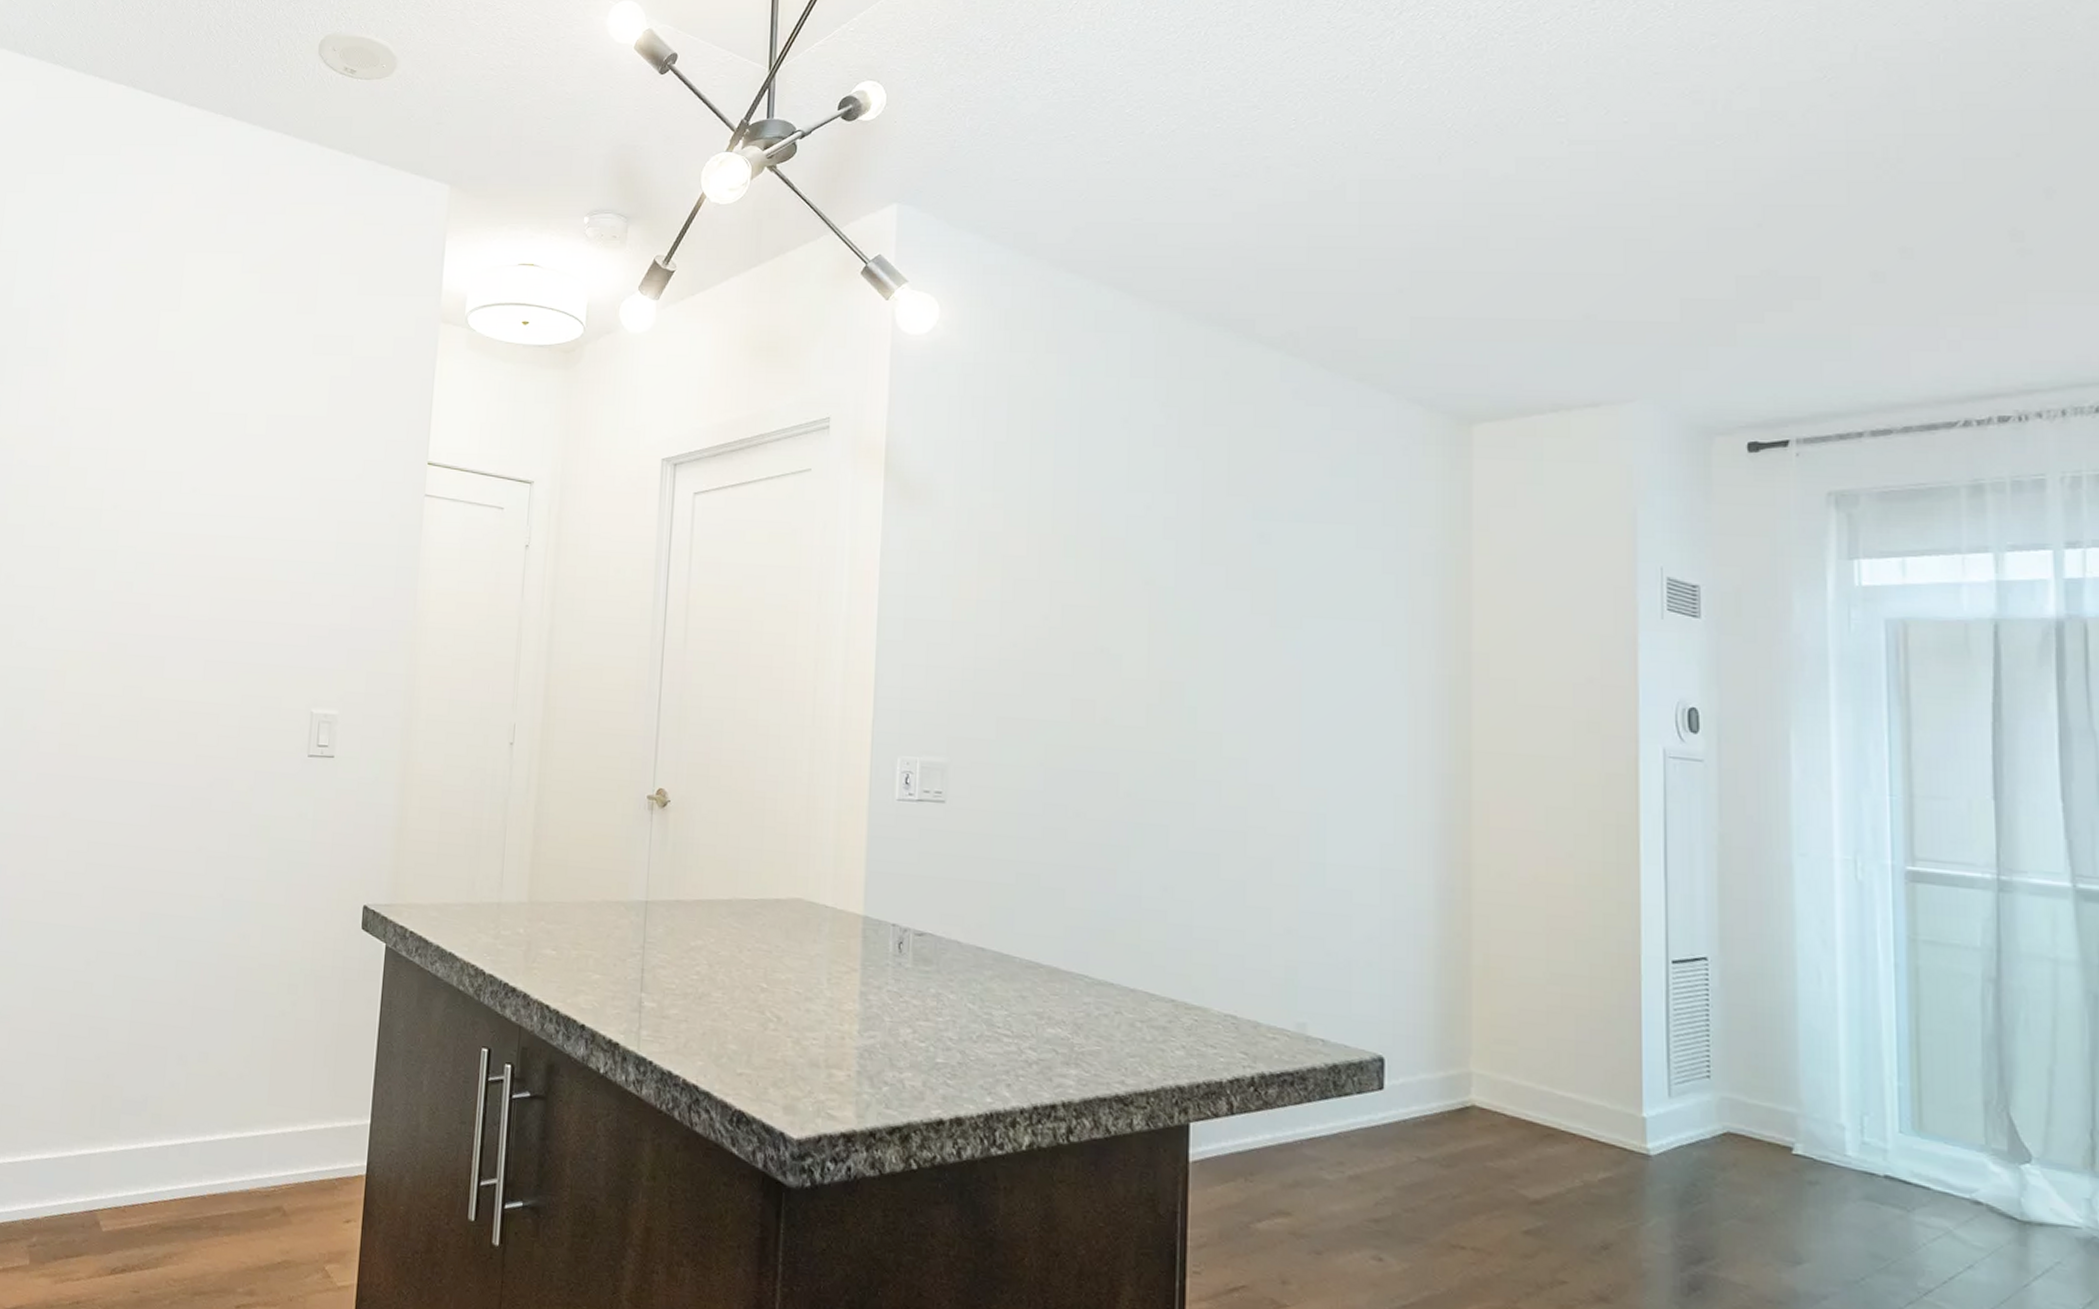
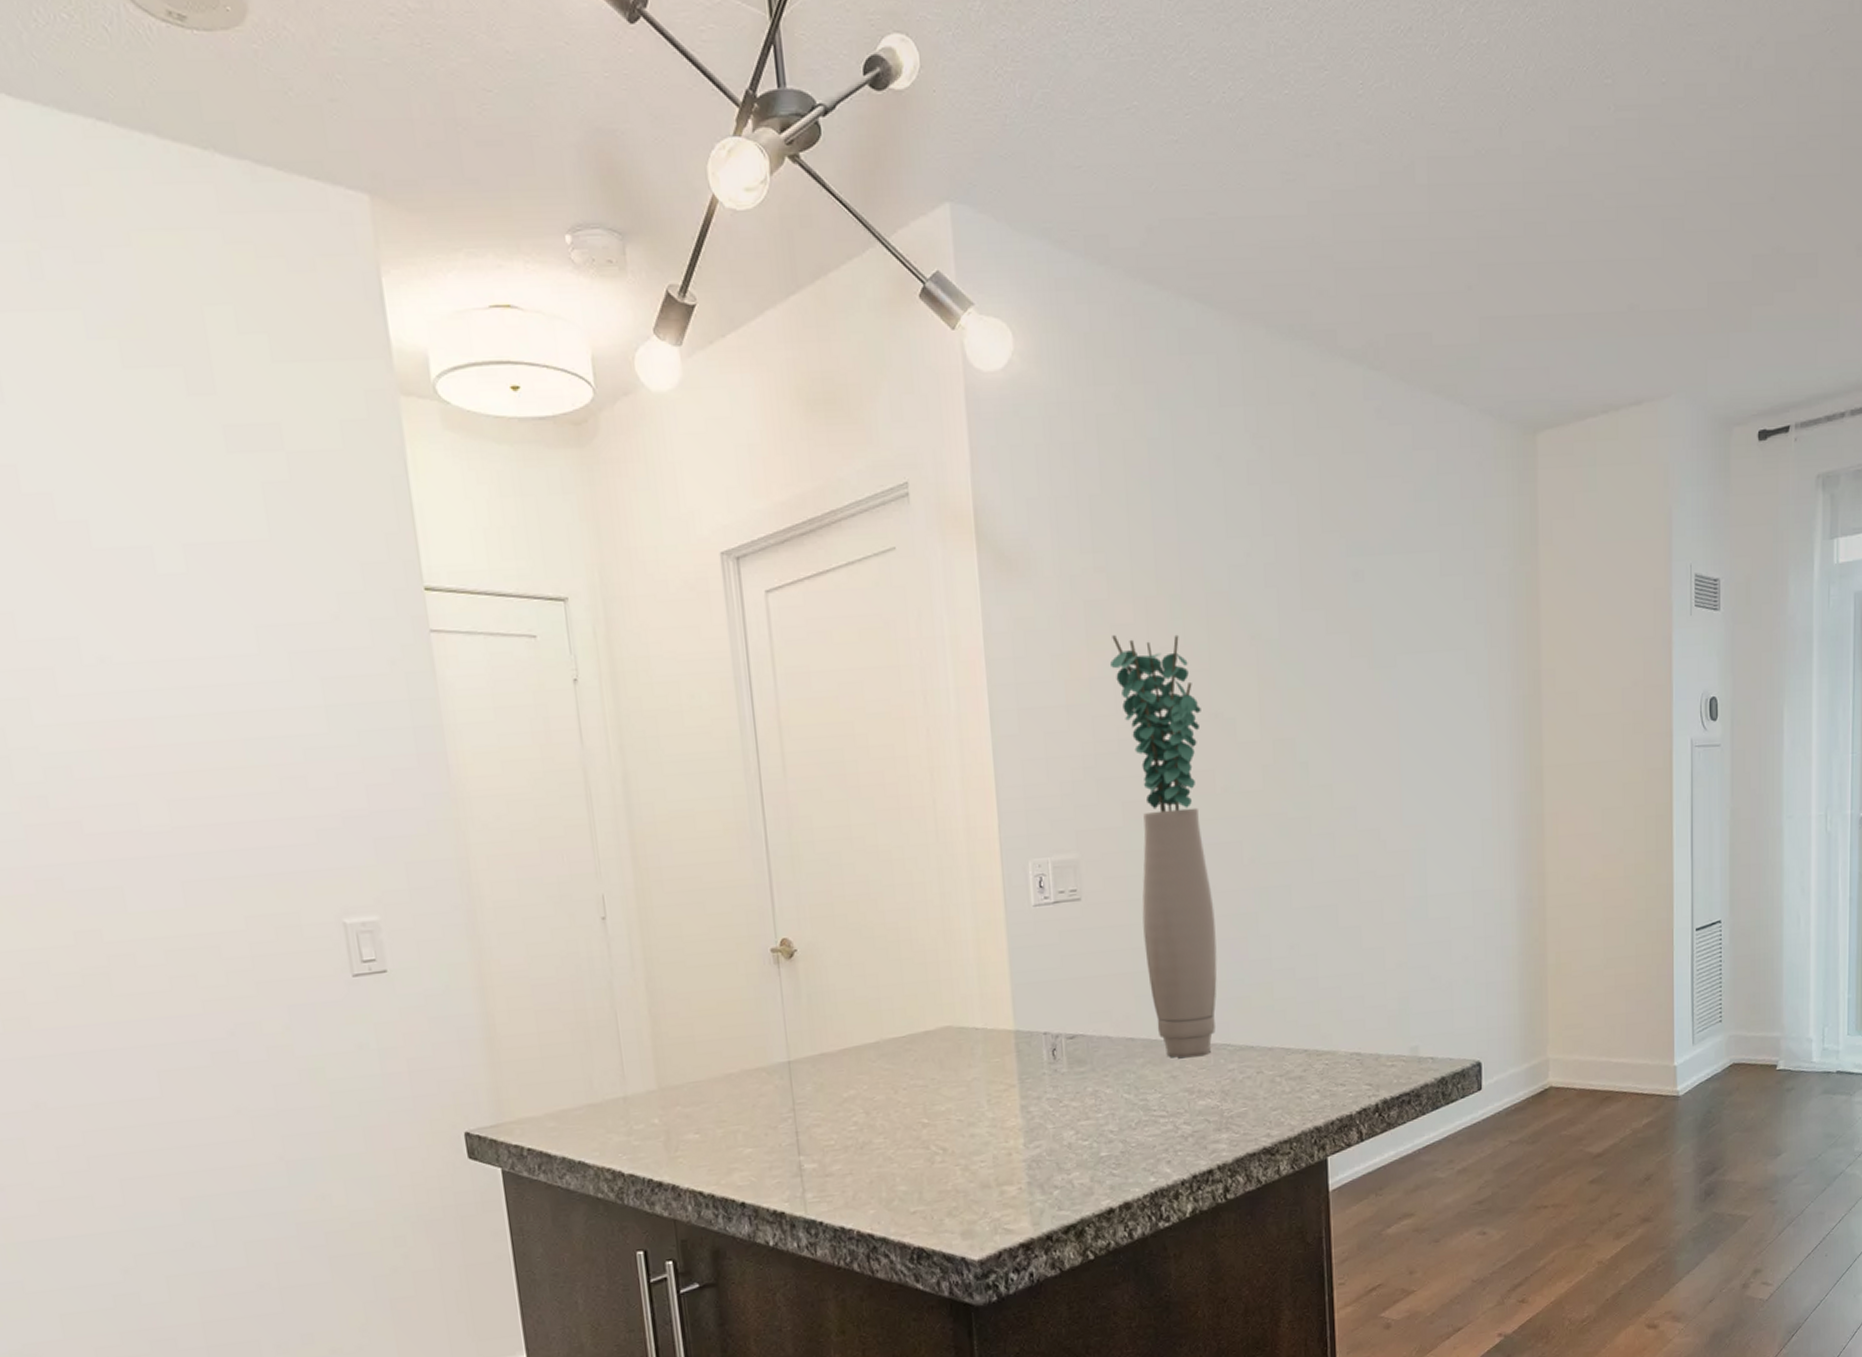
vase: none [999,565,1087,982] -> present [1110,634,1218,1058]

